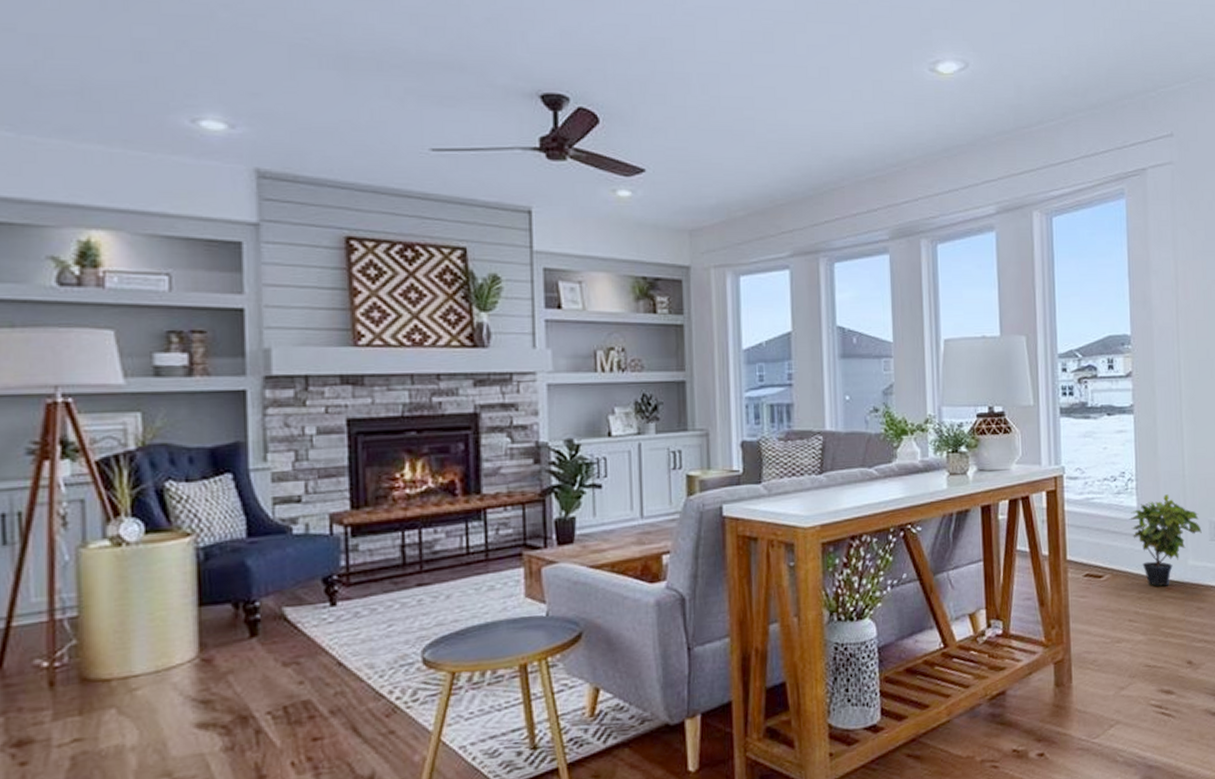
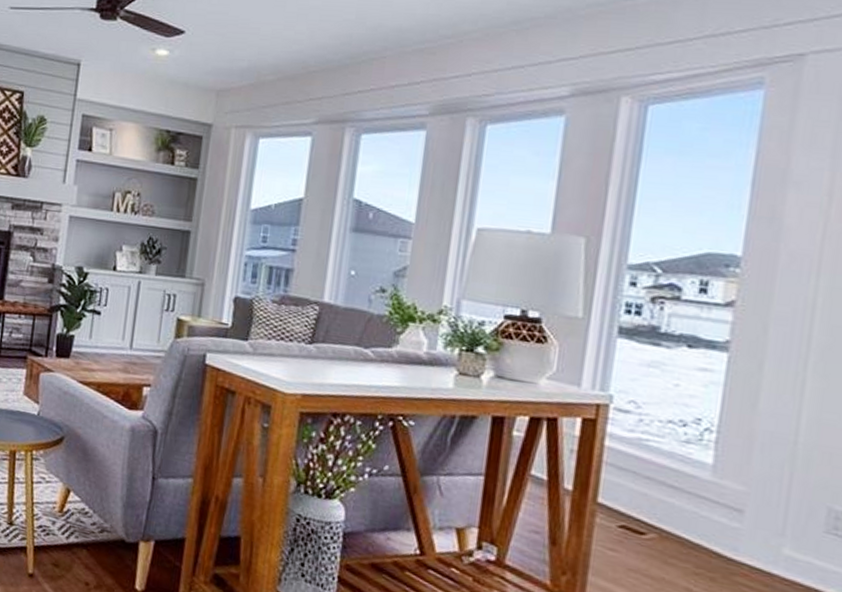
potted plant: present [1129,494,1202,586] -> none [697,459,813,571]

